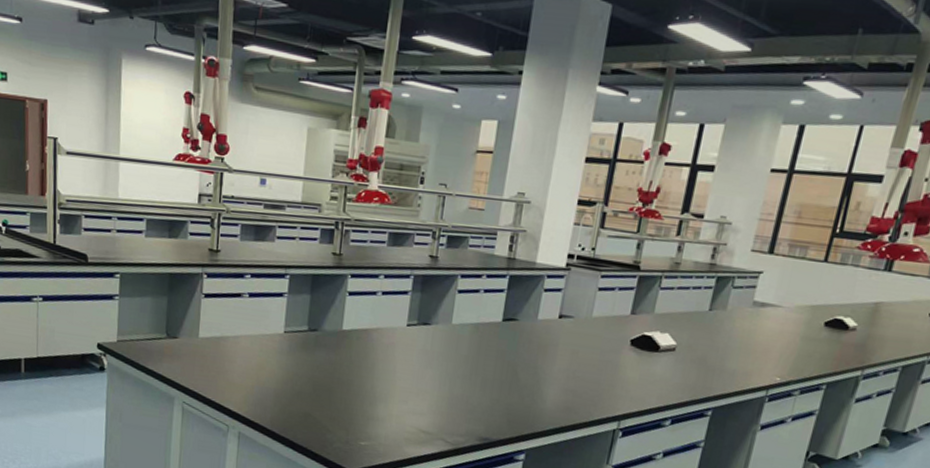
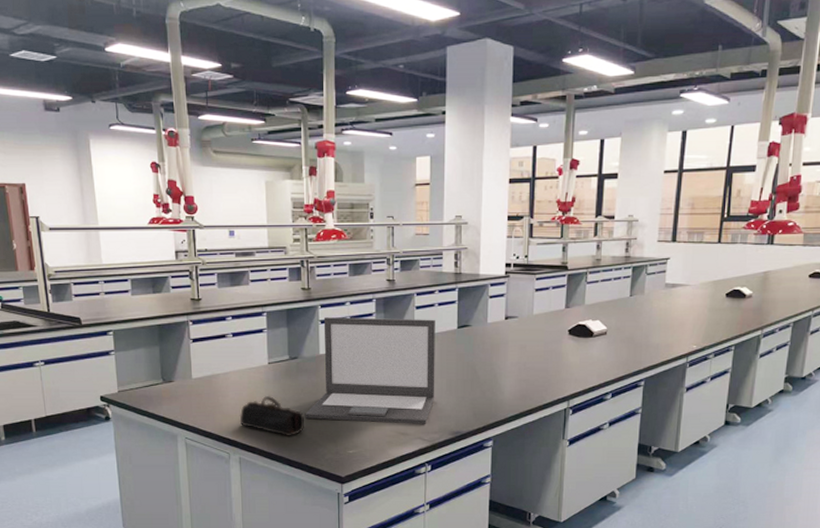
pencil case: none [244,367,316,417] -> present [239,395,305,436]
laptop: none [317,289,478,424] -> present [305,317,435,424]

